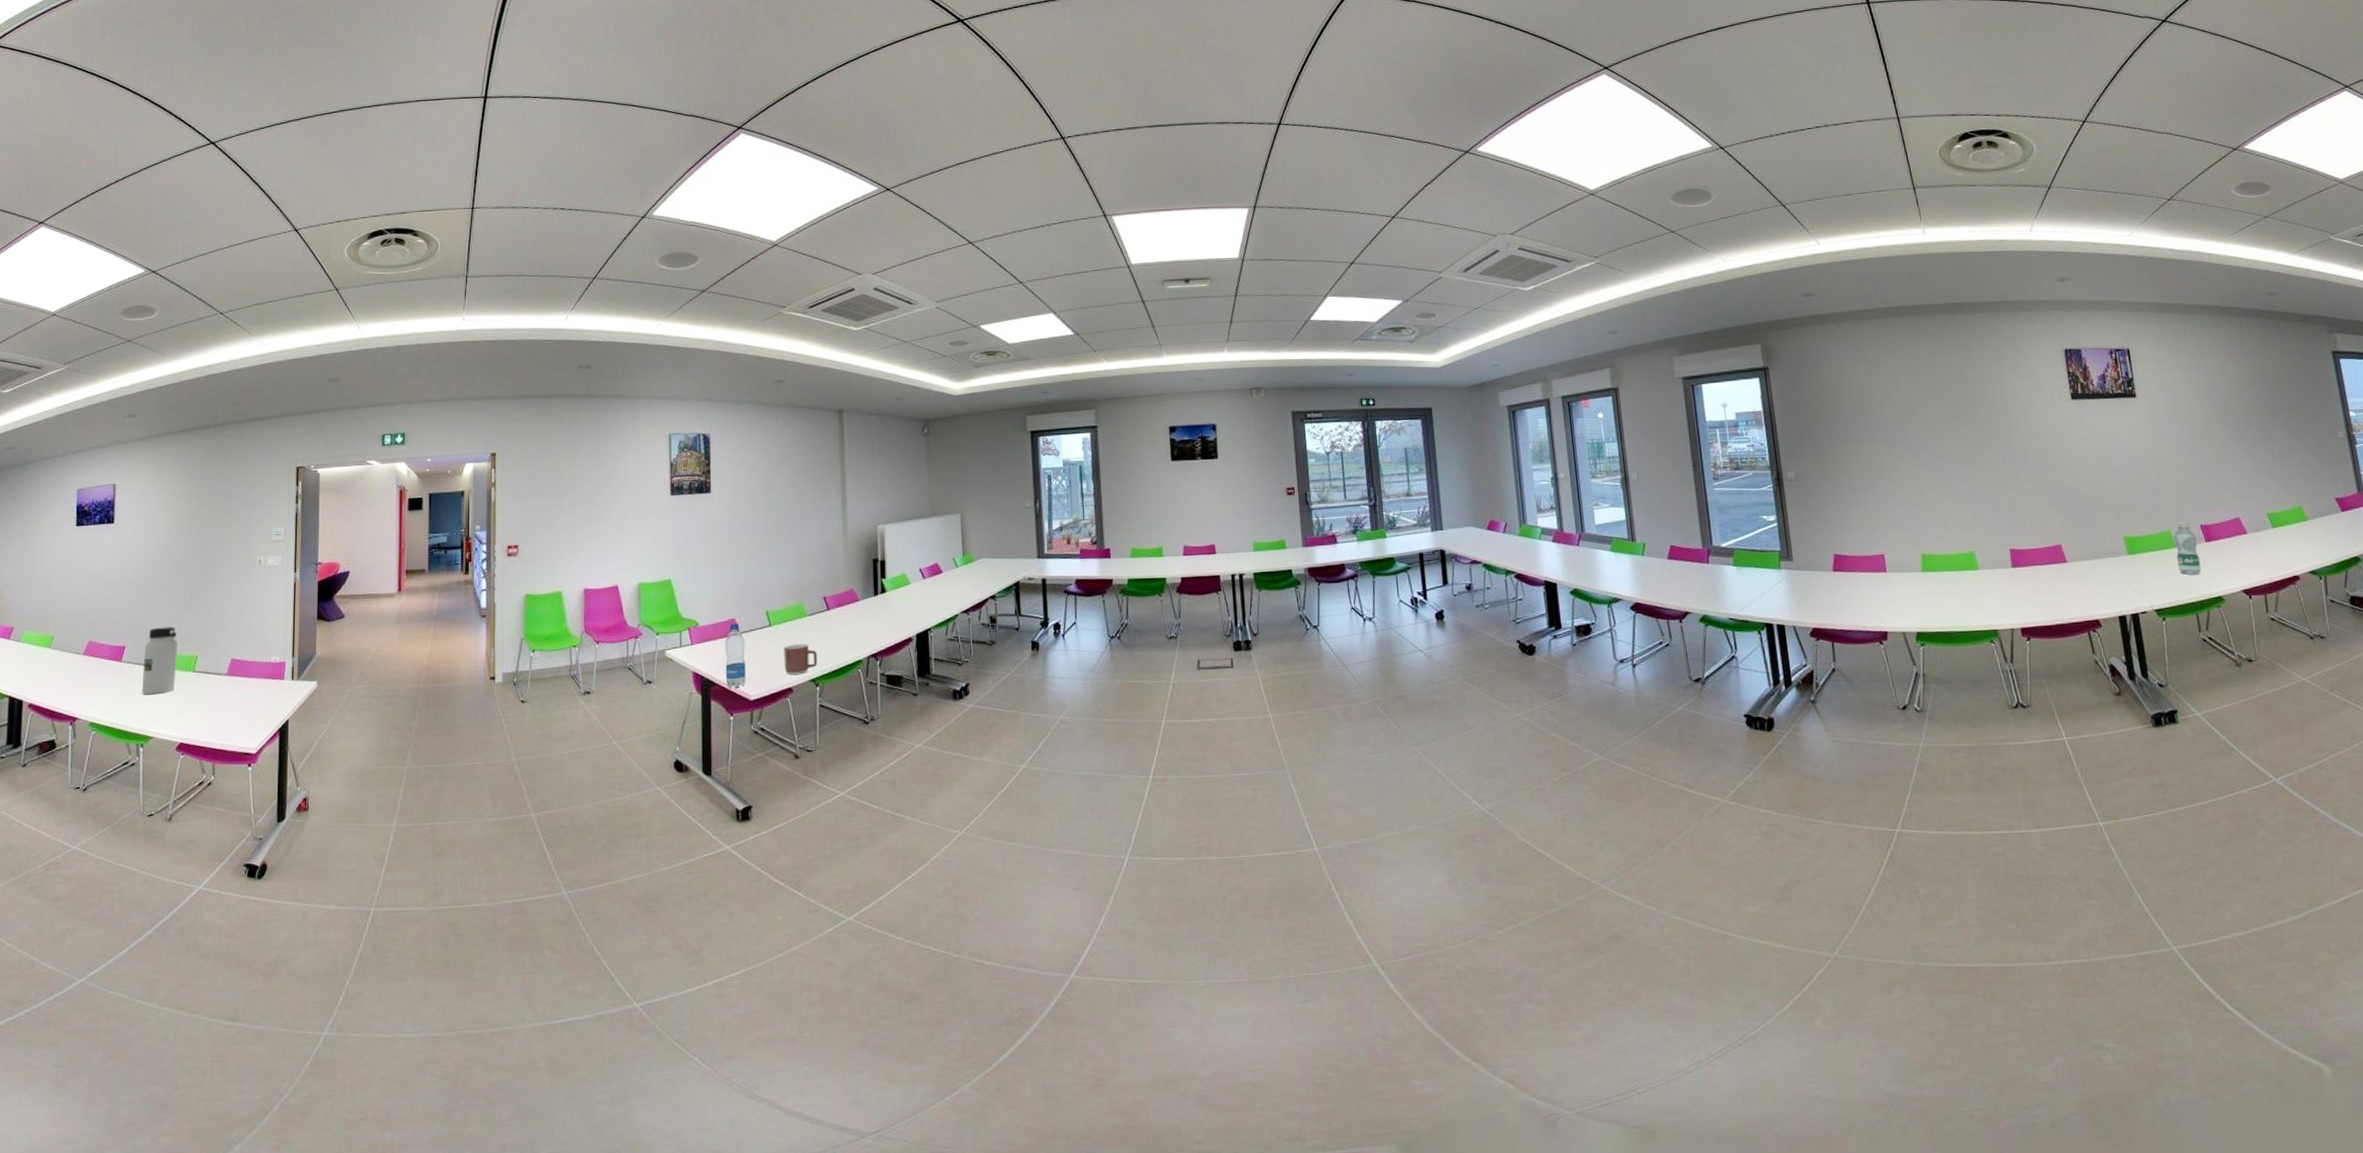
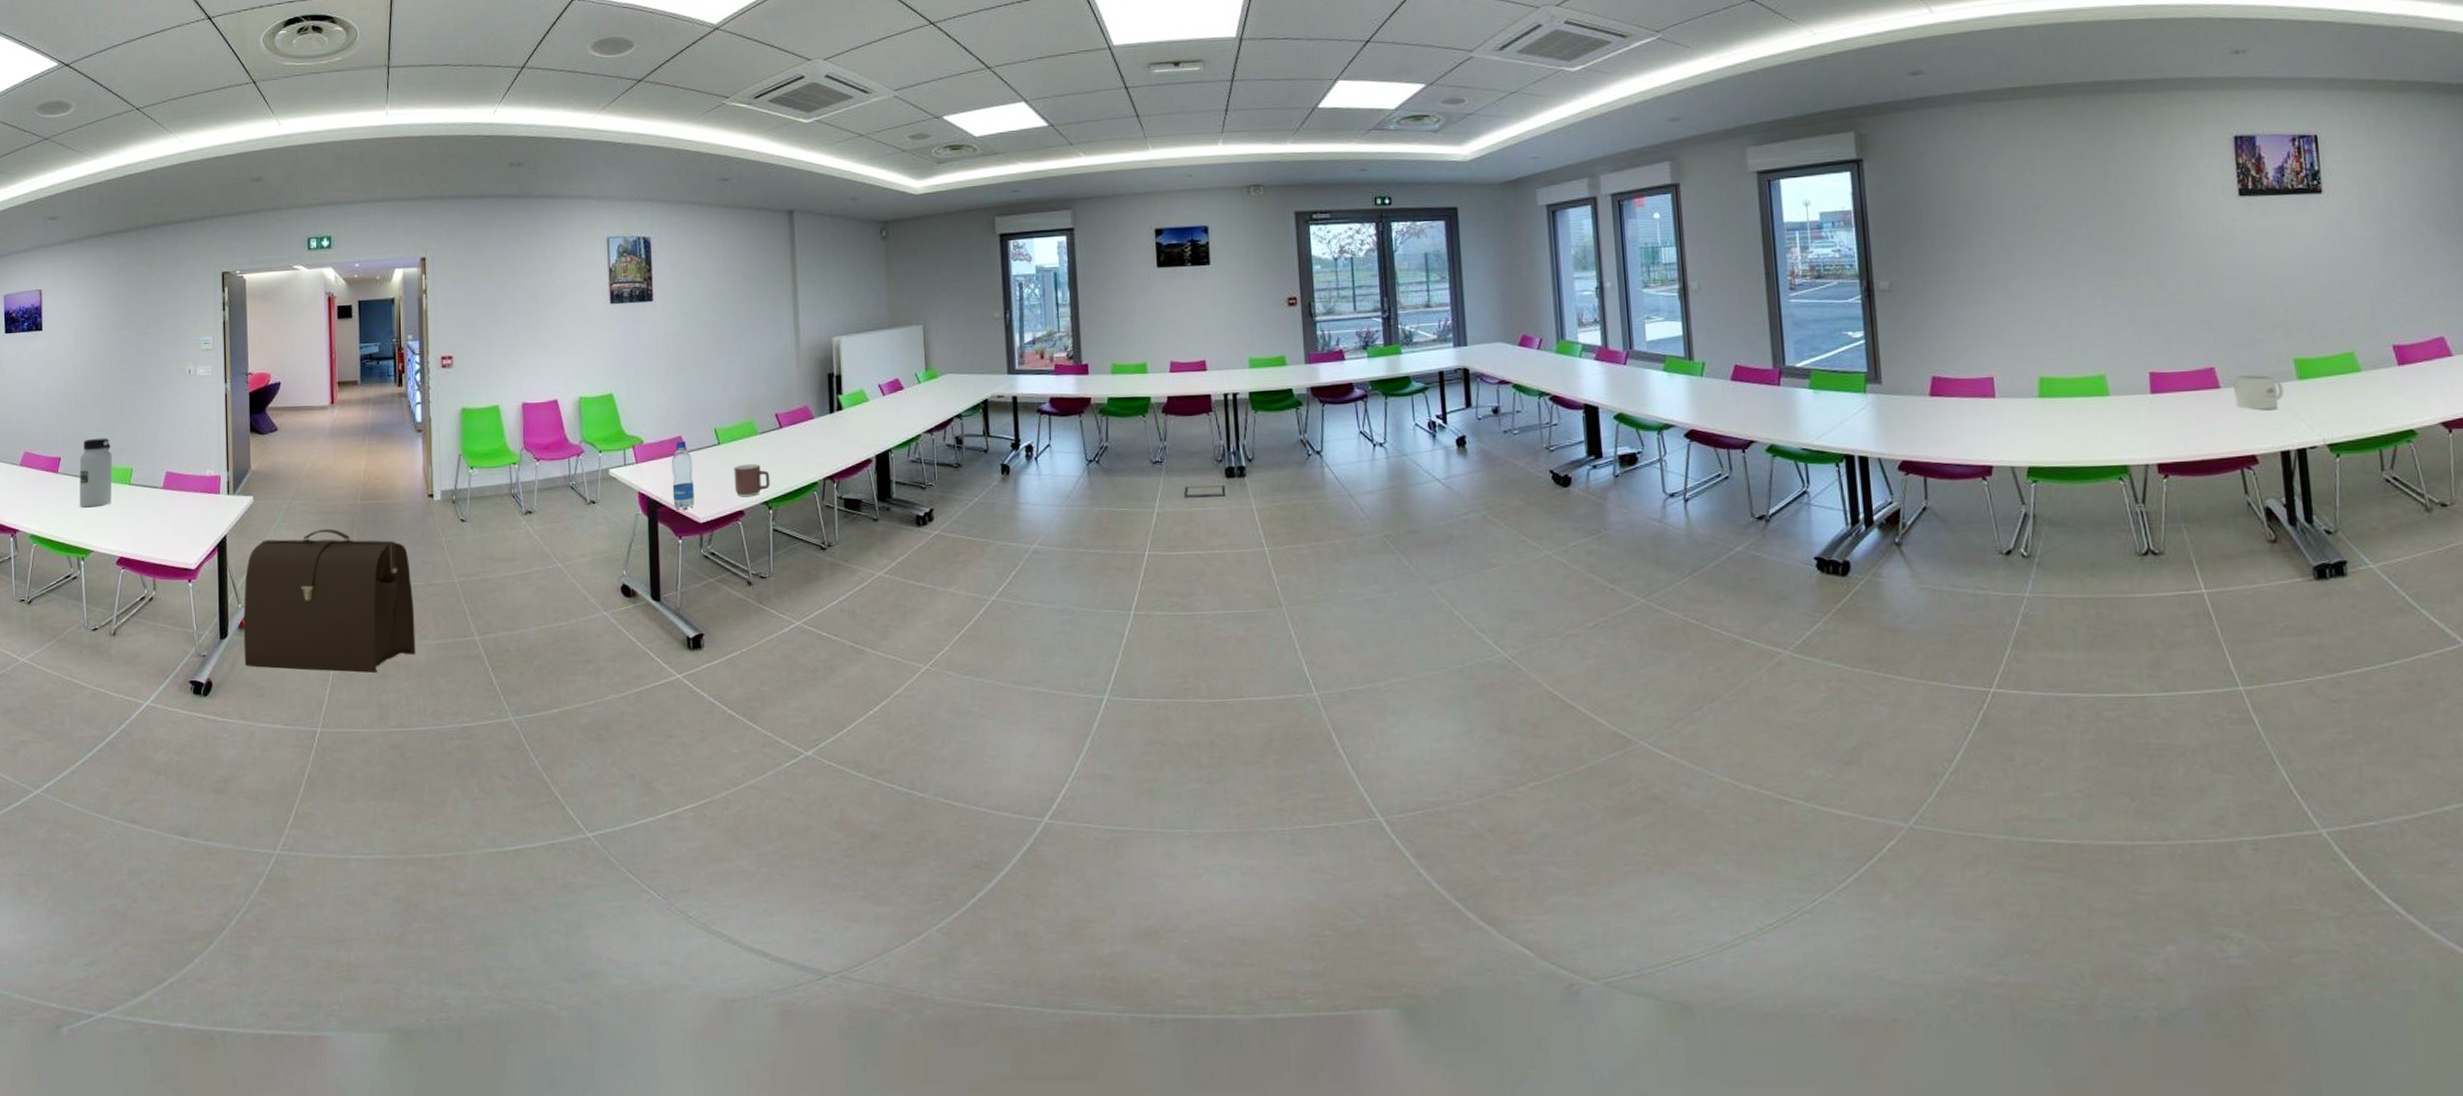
briefcase: none [300,711,472,852] -> present [243,528,416,673]
mug: none [2077,551,2118,581] -> present [2233,374,2284,410]
bottle: present [2173,521,2202,575] -> none [2357,340,2391,404]

